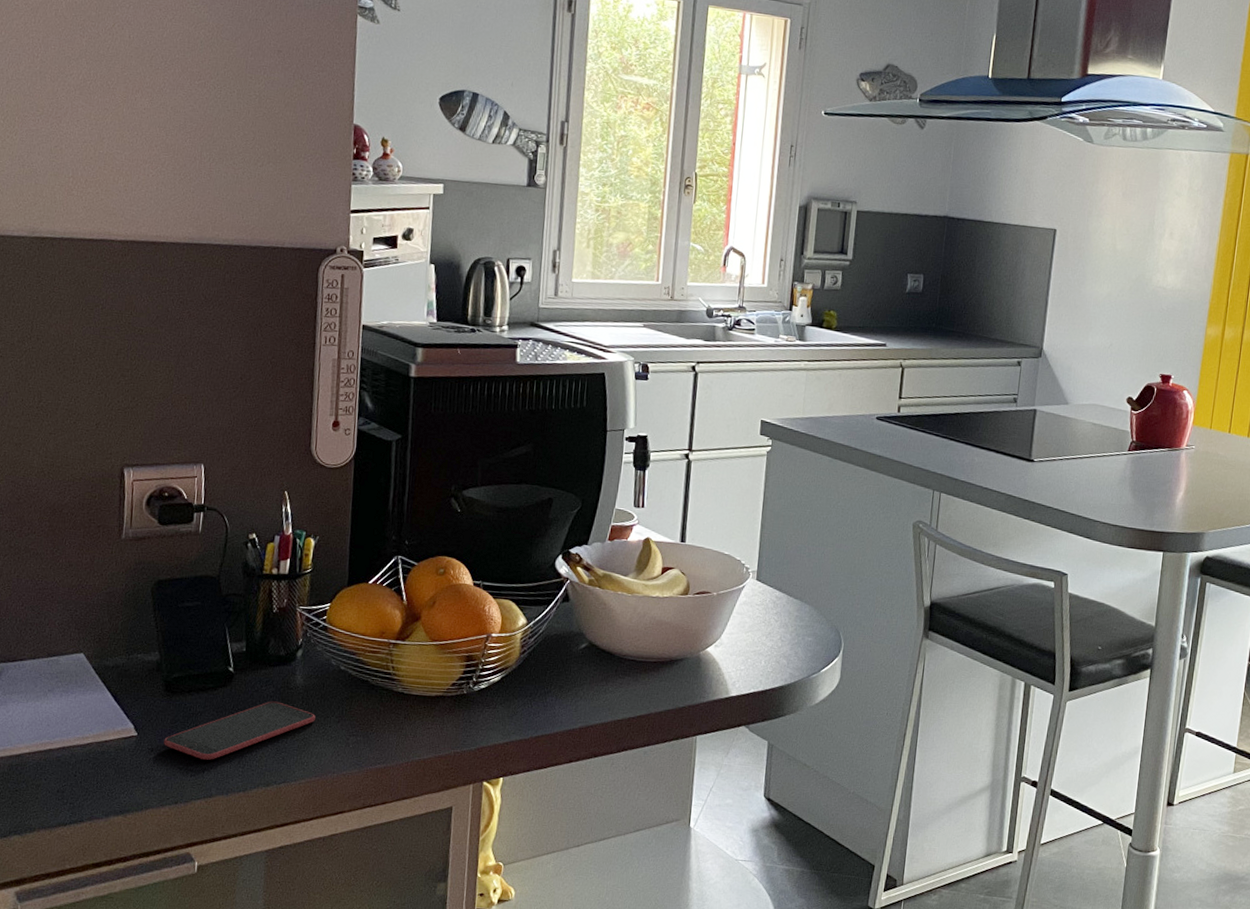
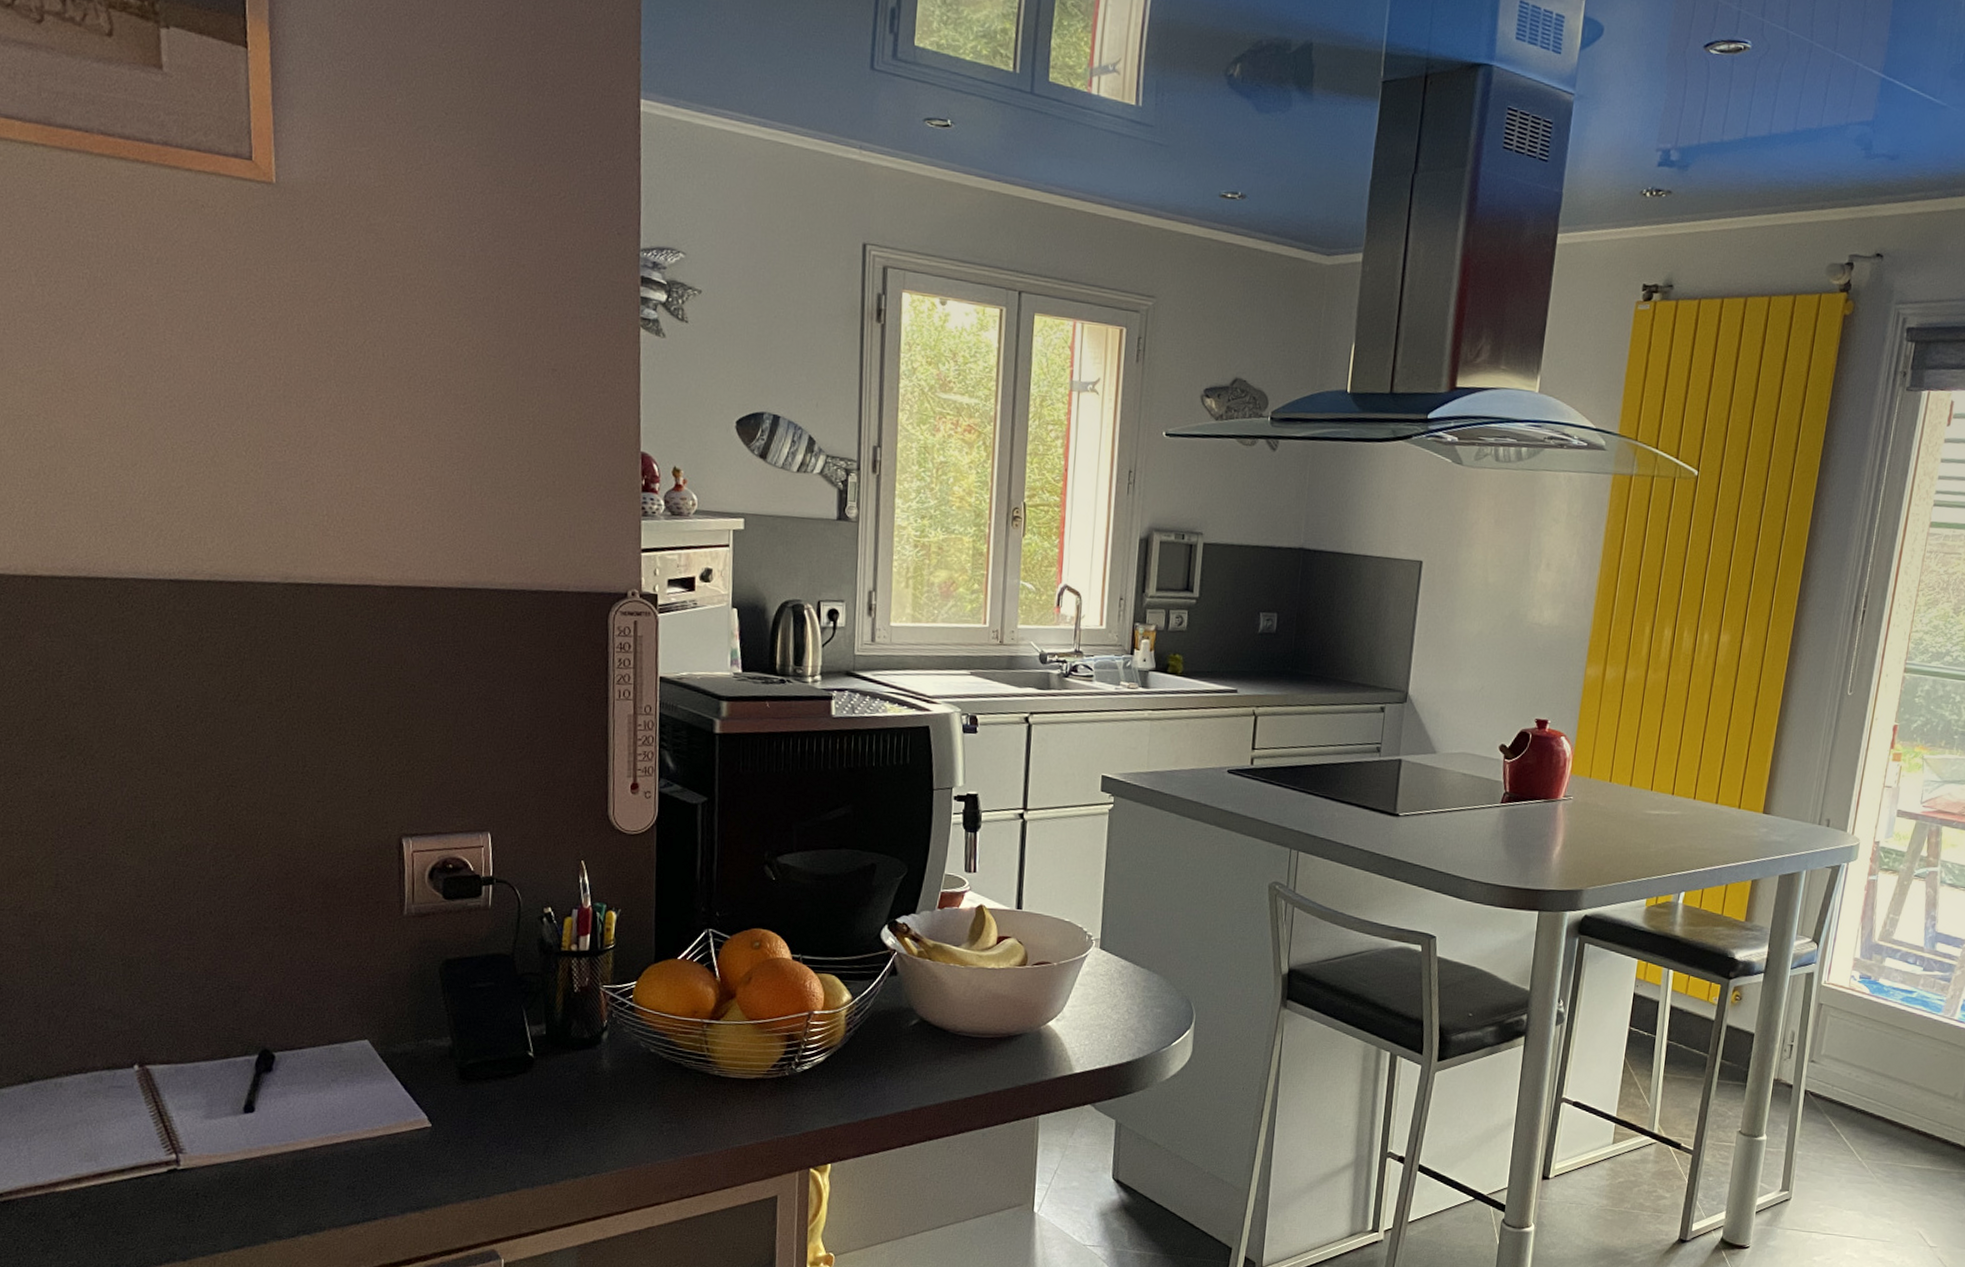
smartphone: present [164,701,315,760] -> none [461,1087,625,1151]

